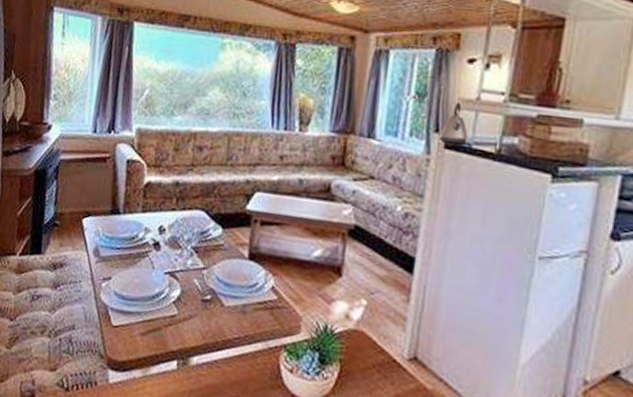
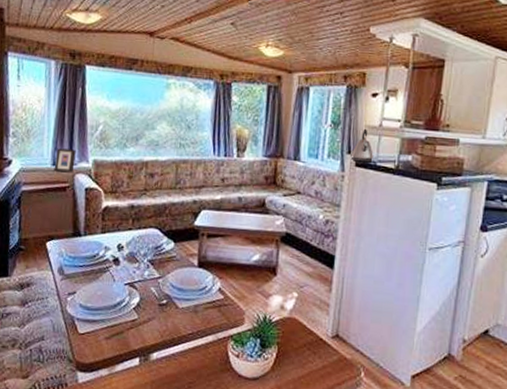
picture frame: none [94,113,119,142] -> present [54,148,76,173]

